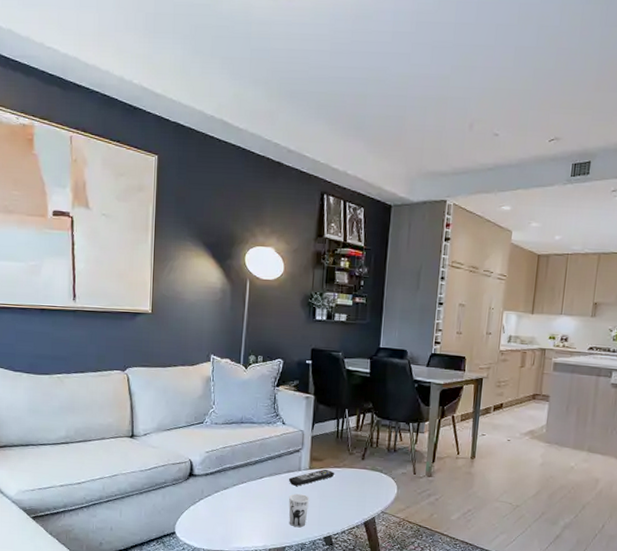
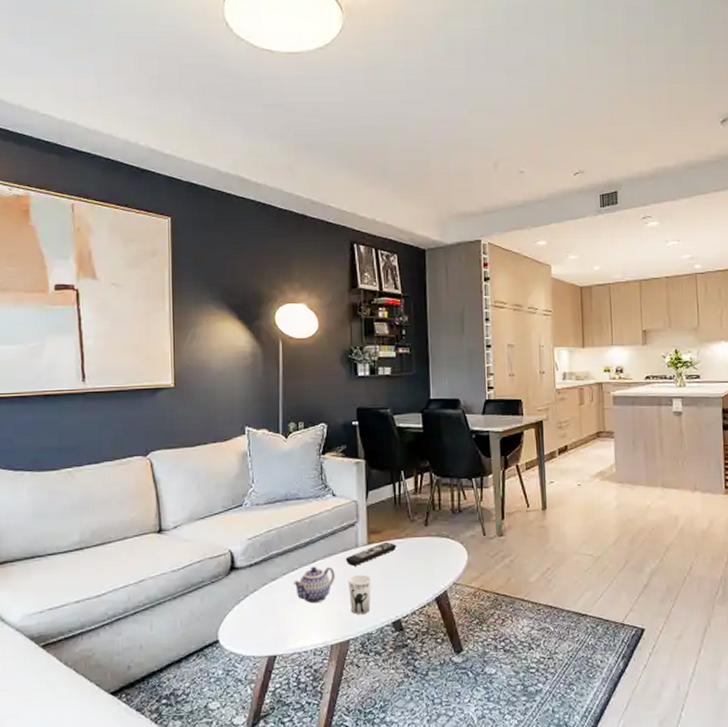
teapot: none [241,482,278,513] -> present [293,566,335,604]

